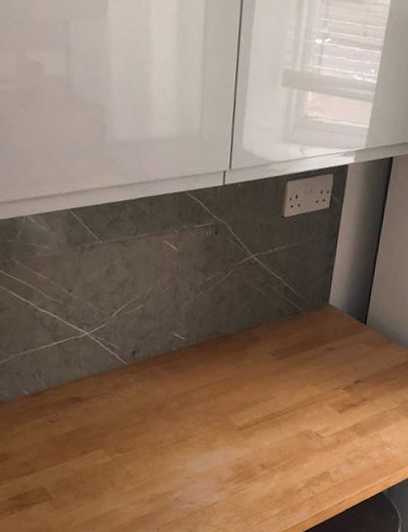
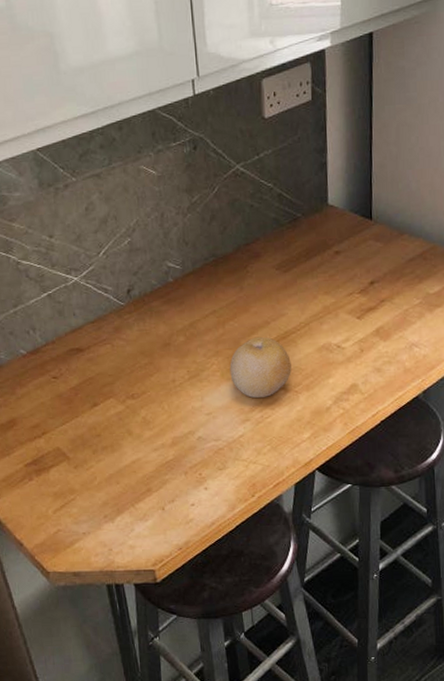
fruit: none [214,414,272,471] -> present [229,336,292,398]

